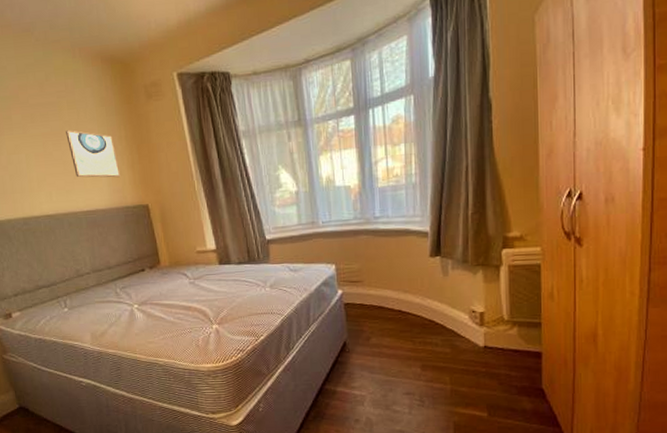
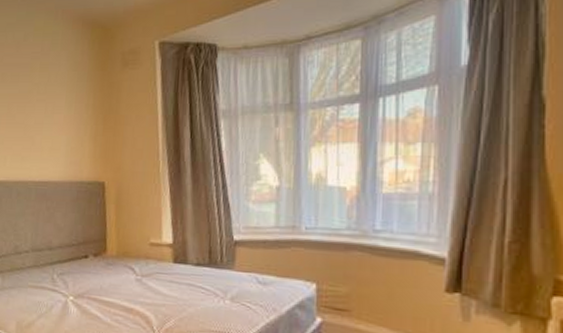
wall art: present [66,130,121,178] -> none [32,93,81,148]

